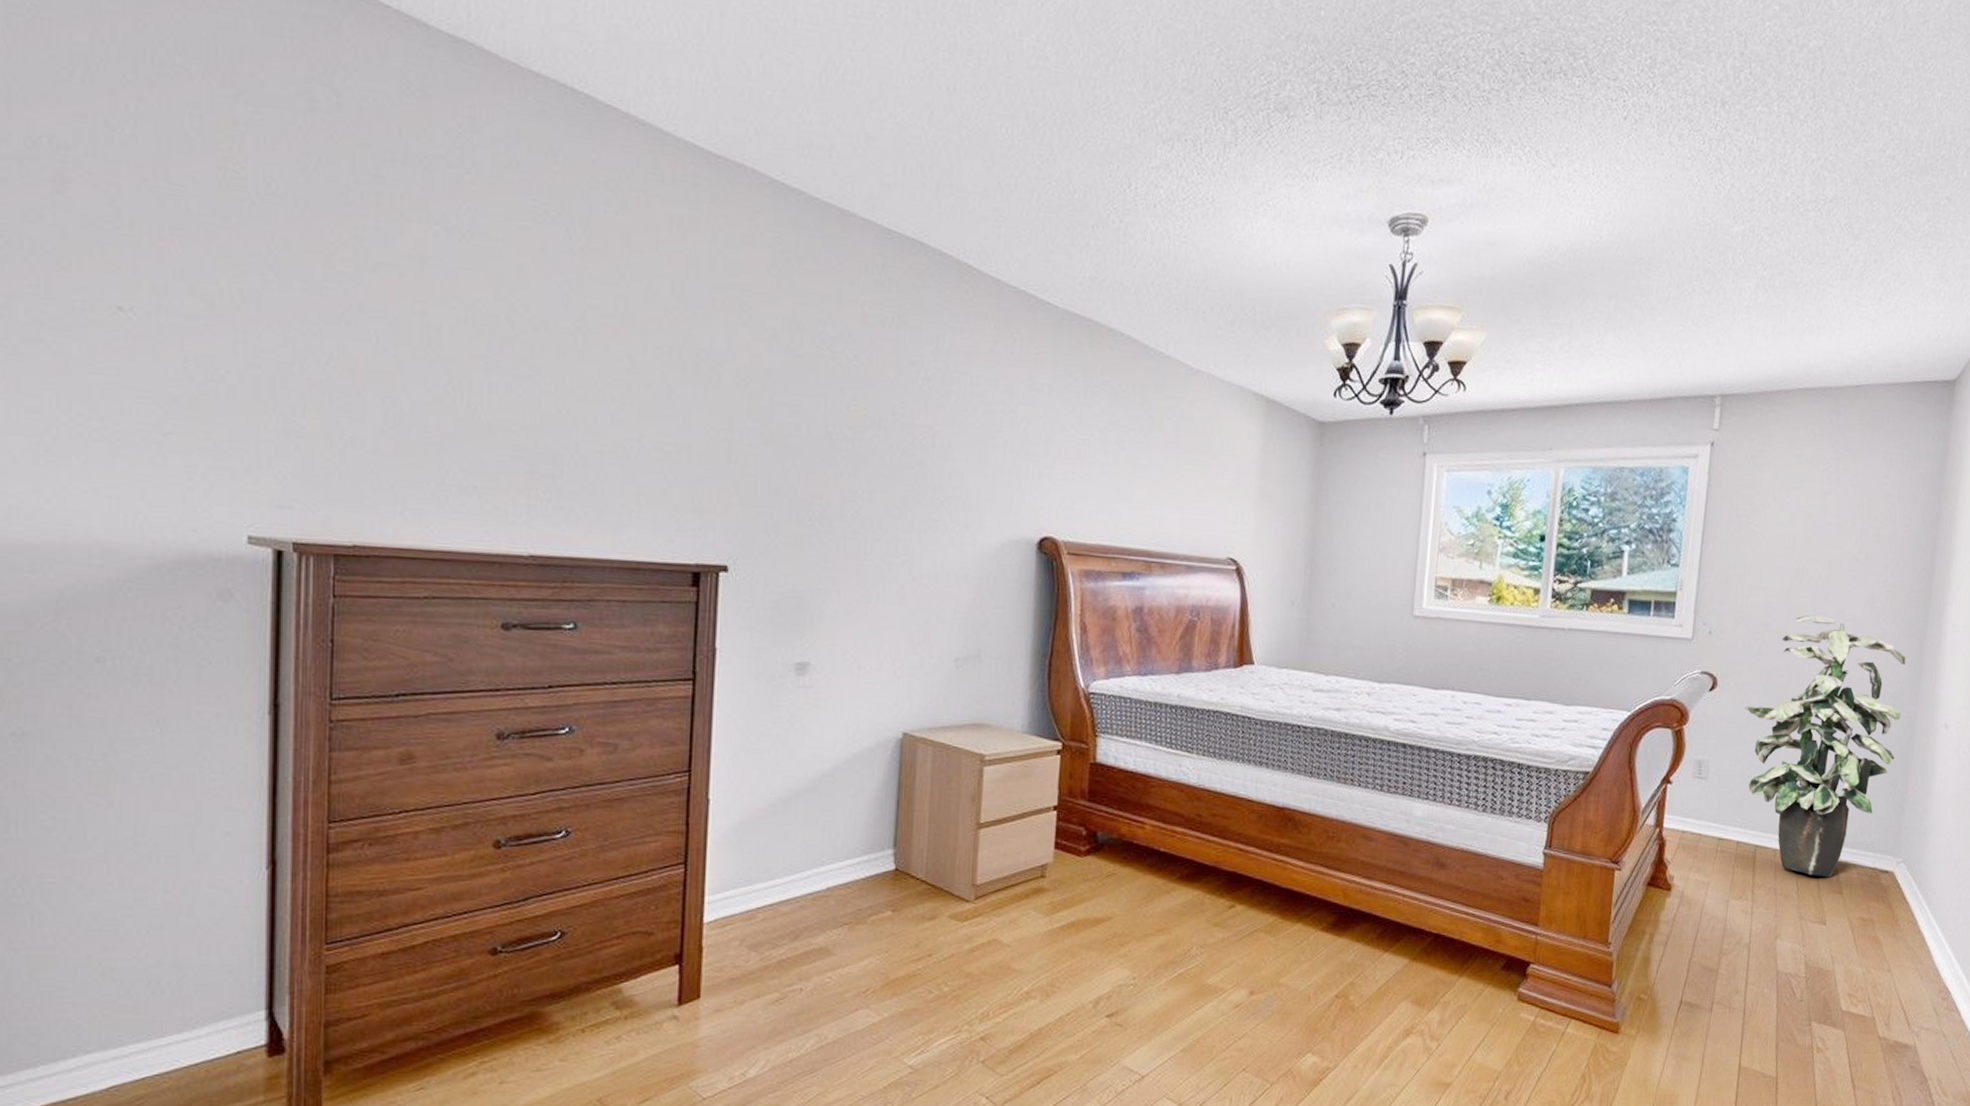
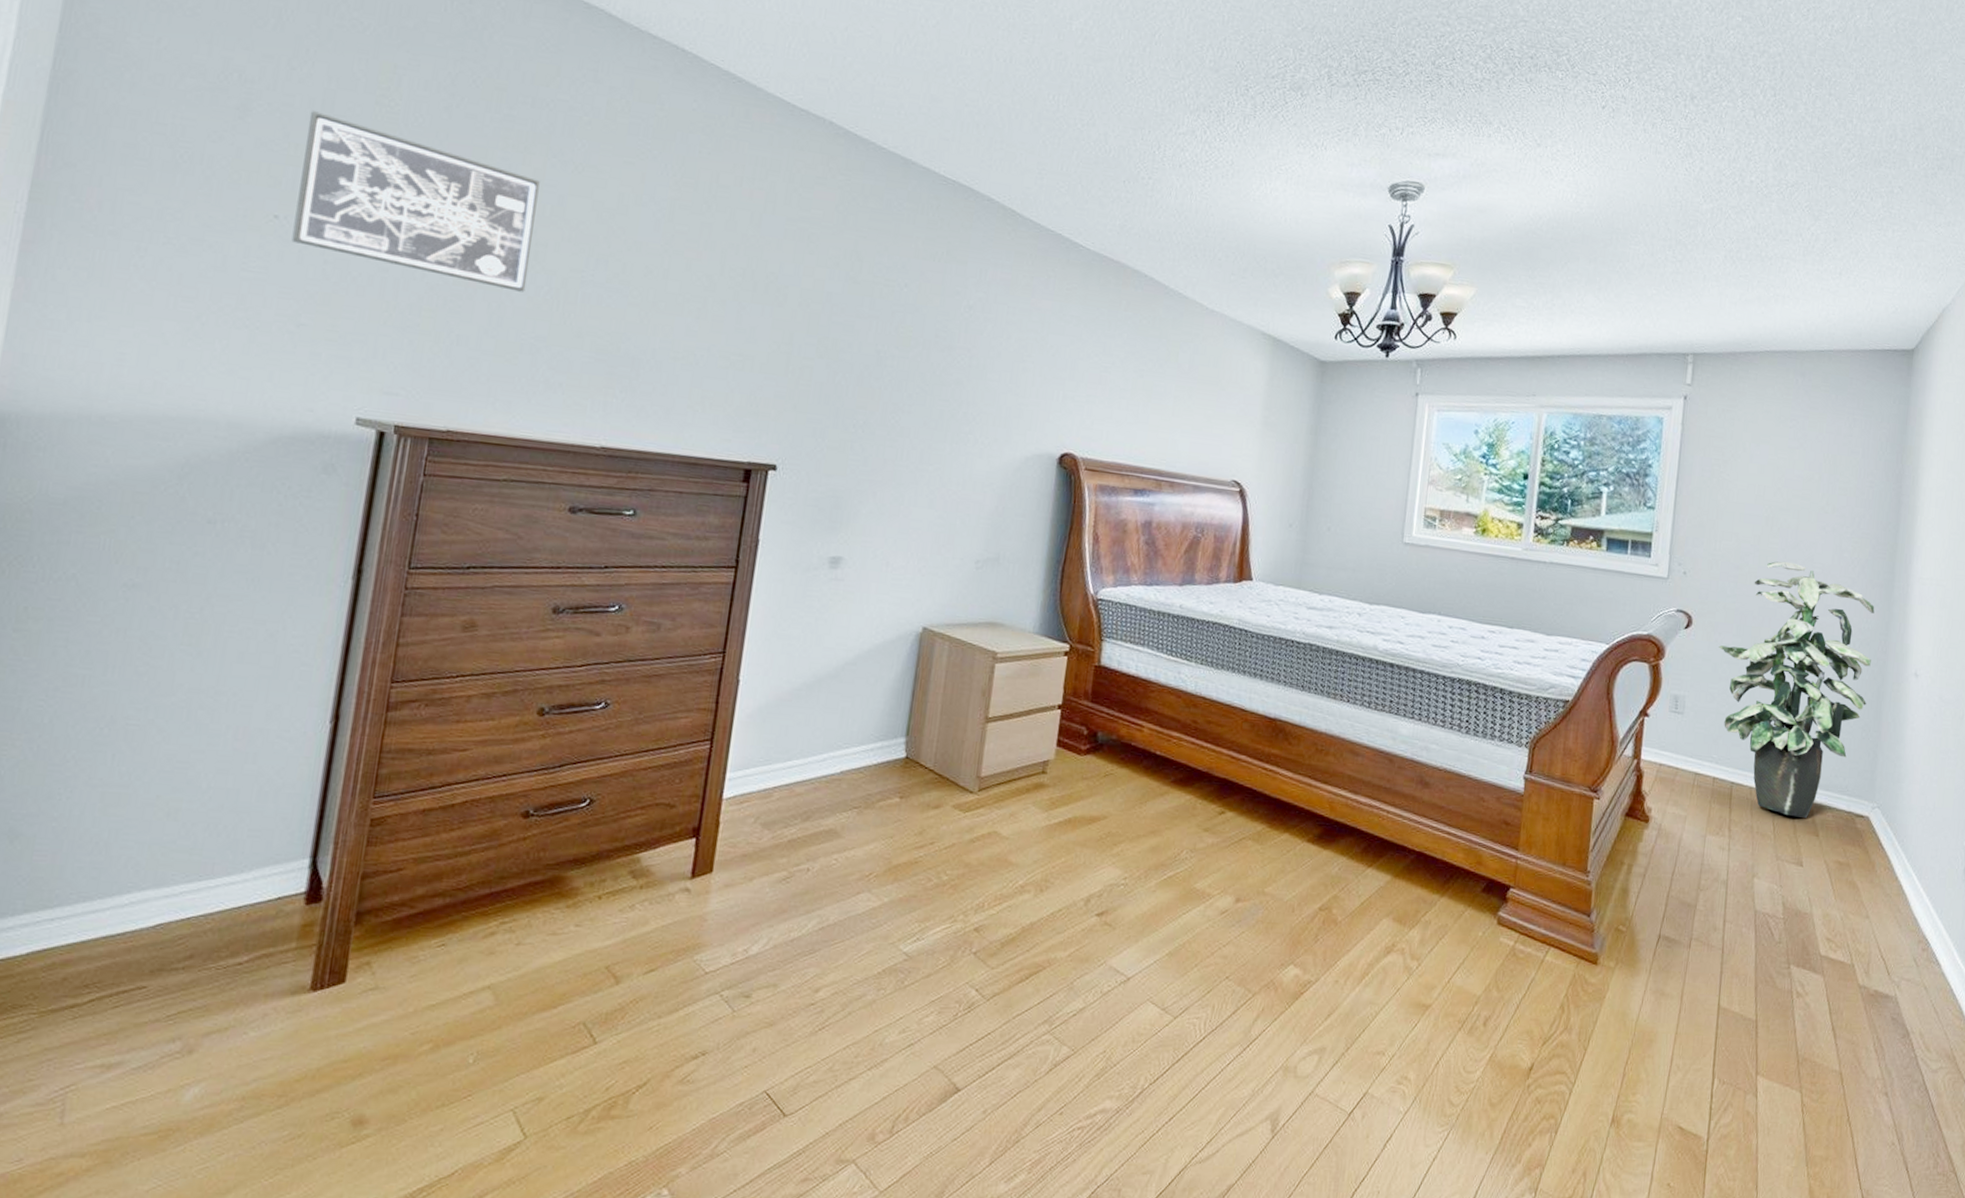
wall art: none [141,180,423,384] -> present [291,111,540,292]

